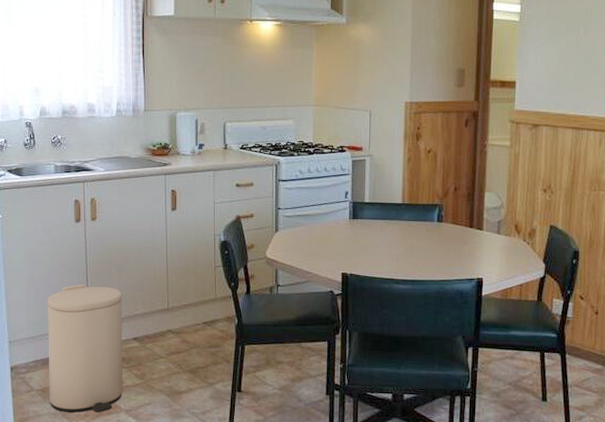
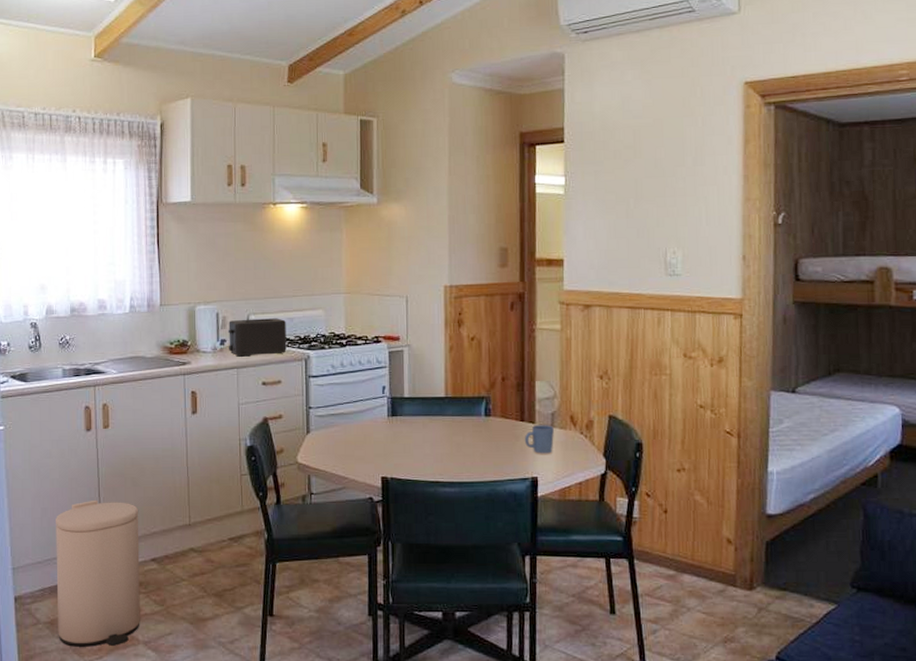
toaster: none [205,126,259,160] -> present [228,318,287,357]
mug: none [473,232,501,259] -> present [525,425,555,455]

